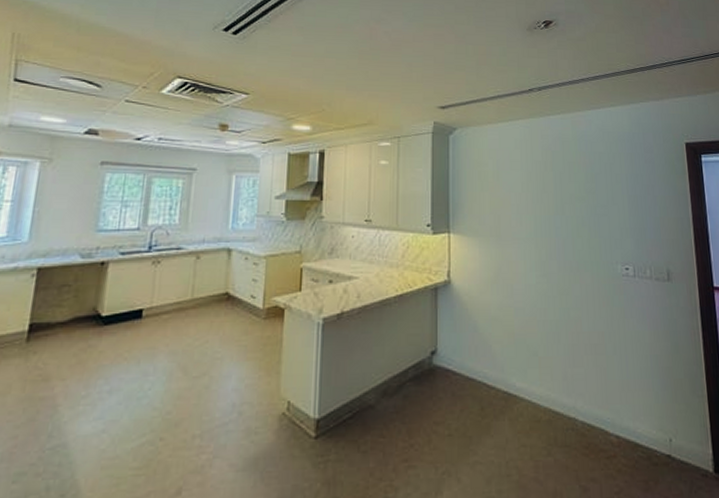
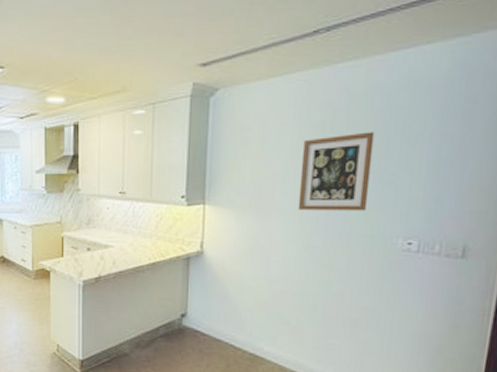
wall art: none [530,171,589,240] -> present [297,131,375,211]

